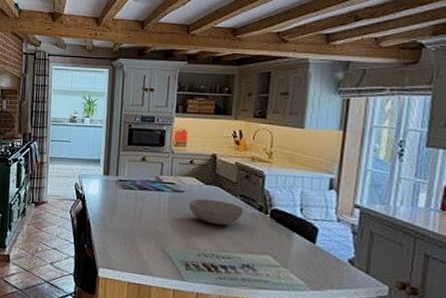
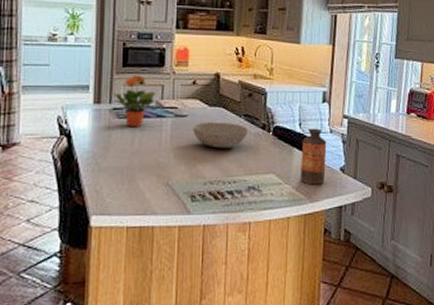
potted plant: none [119,153,156,198] -> present [112,75,156,128]
bottle: none [299,214,333,274] -> present [300,128,327,185]

